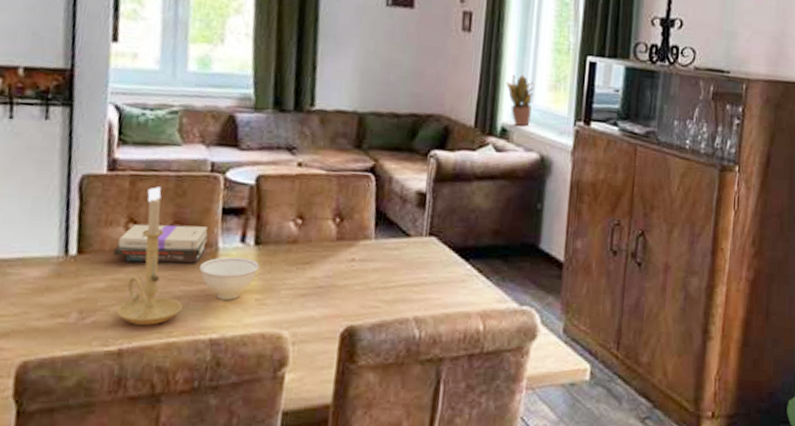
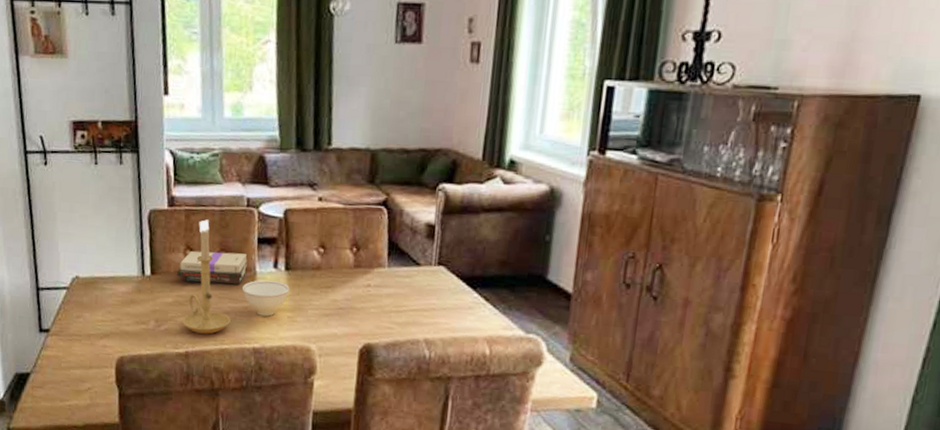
potted plant: present [506,74,535,126] -> none [515,104,546,158]

